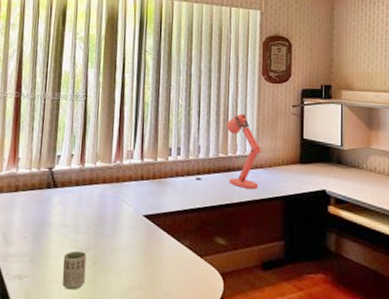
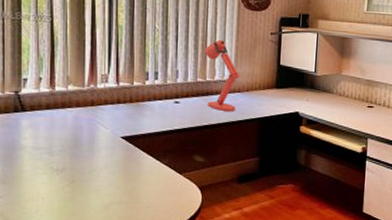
cup: present [62,251,87,290] -> none [38,171,63,208]

